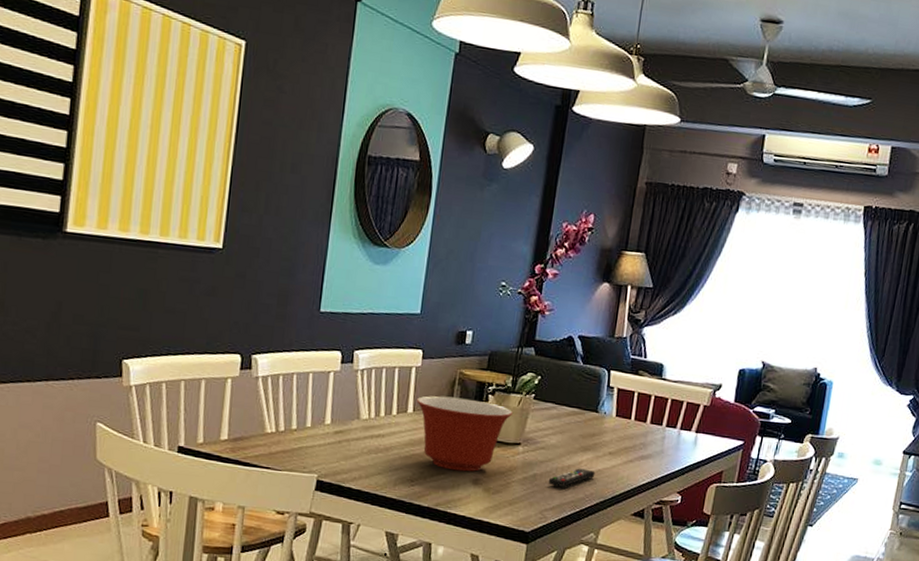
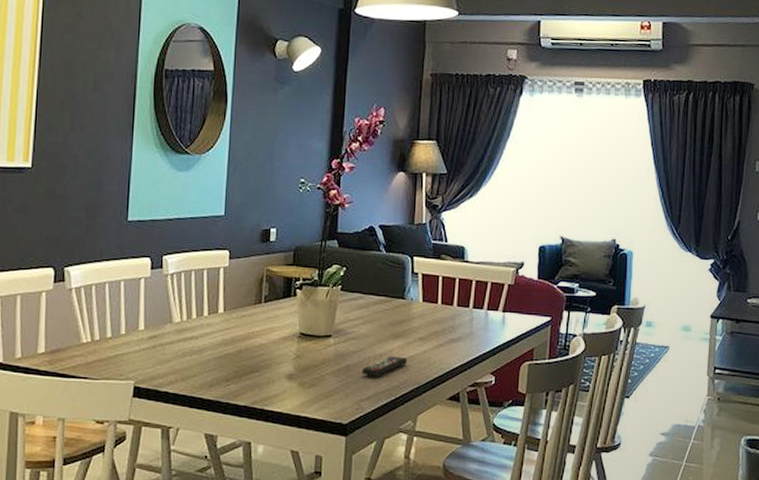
mixing bowl: present [416,396,514,472] -> none [226,294,322,368]

